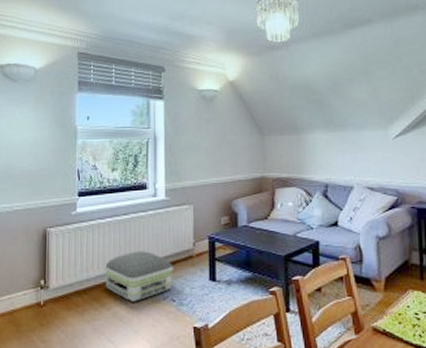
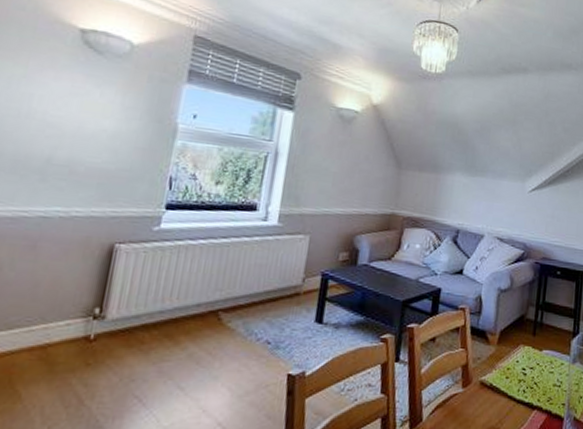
air purifier: present [104,251,174,302] -> none [184,282,275,342]

